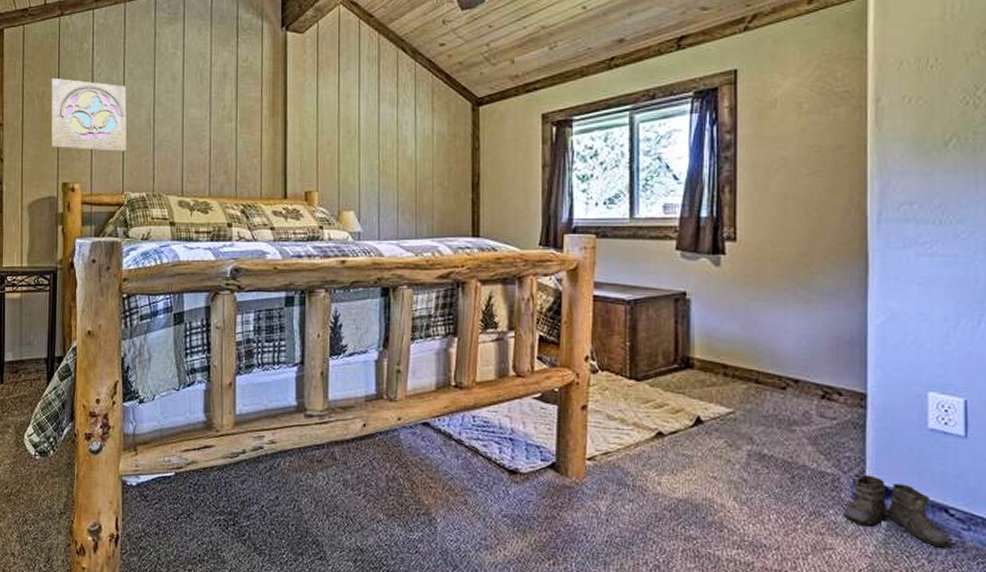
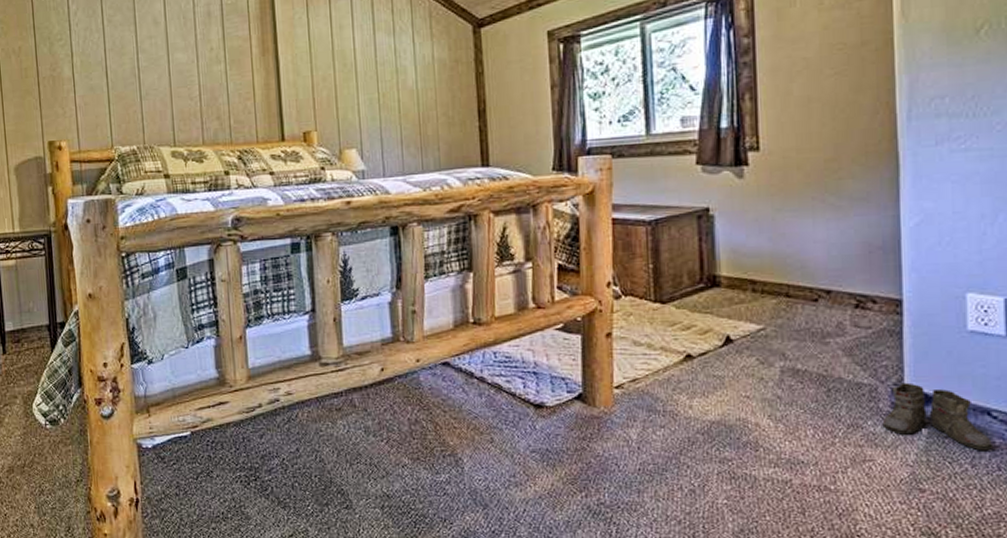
wall ornament: present [51,77,127,151] -> none [26,31,112,105]

